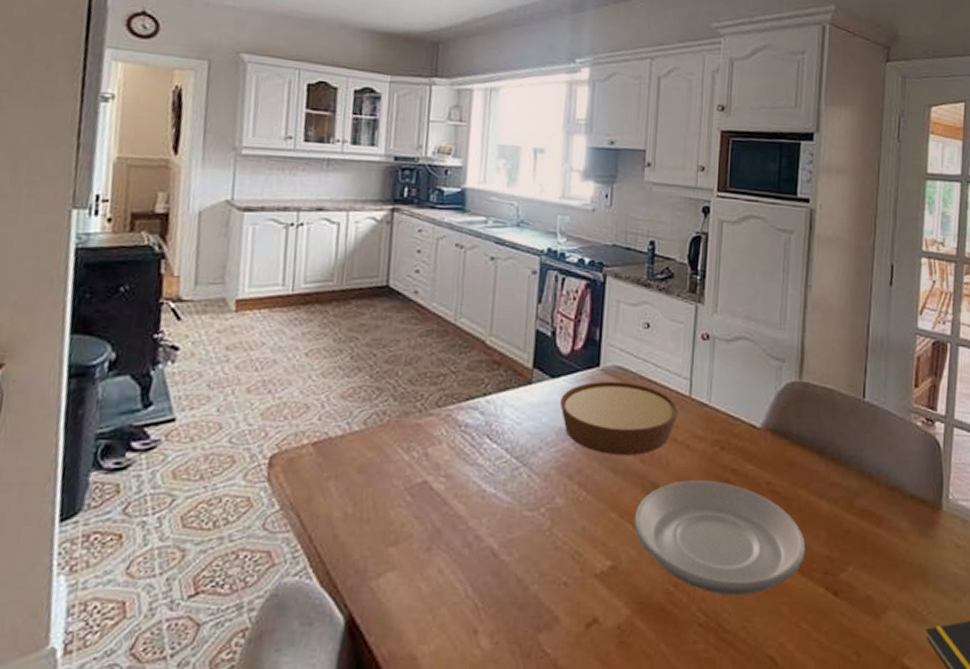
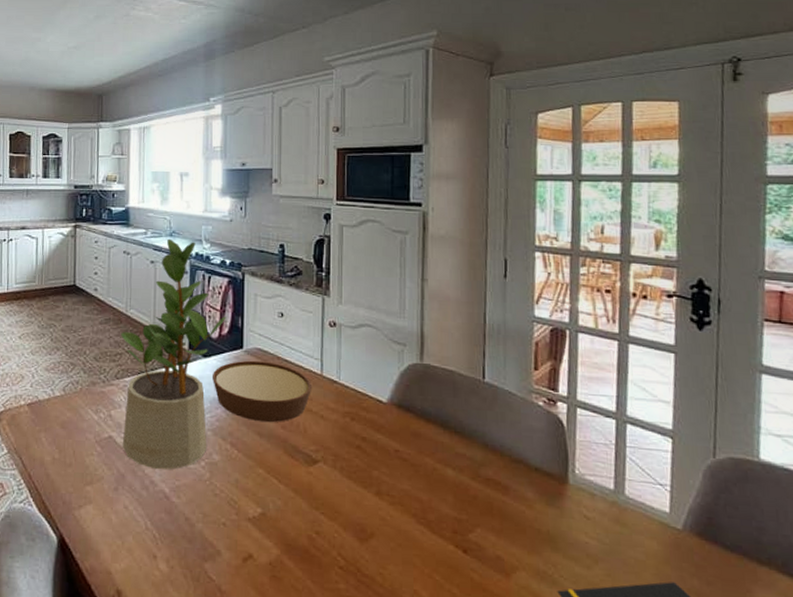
potted plant: none [441,229,582,521] -> present [121,238,227,470]
plate: present [633,480,806,596] -> none [278,445,434,547]

